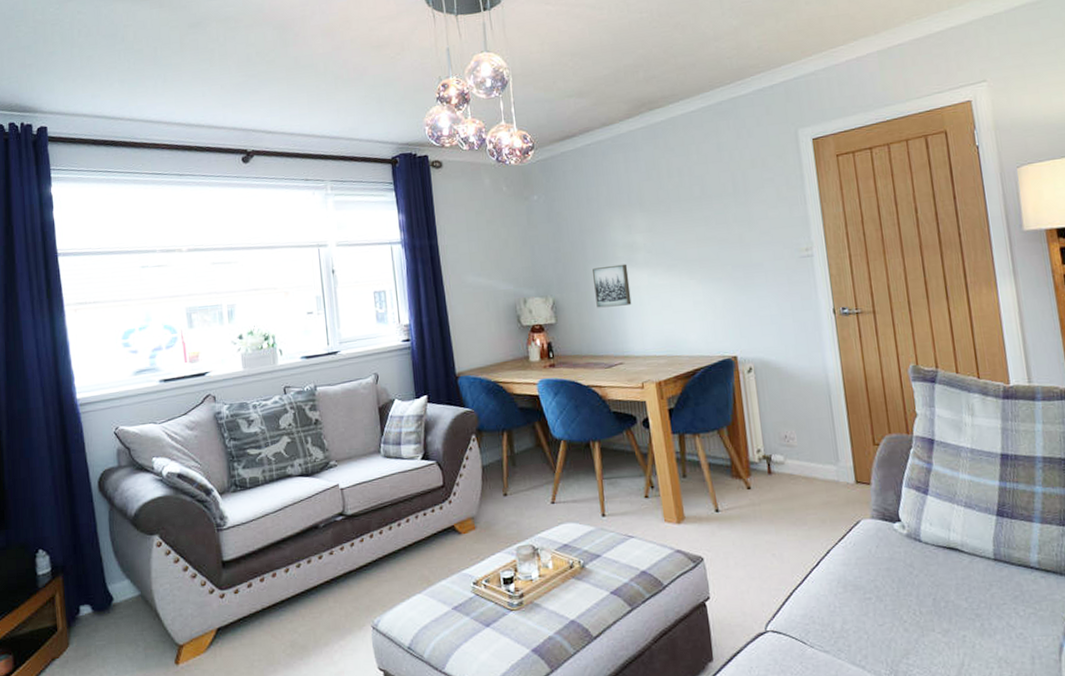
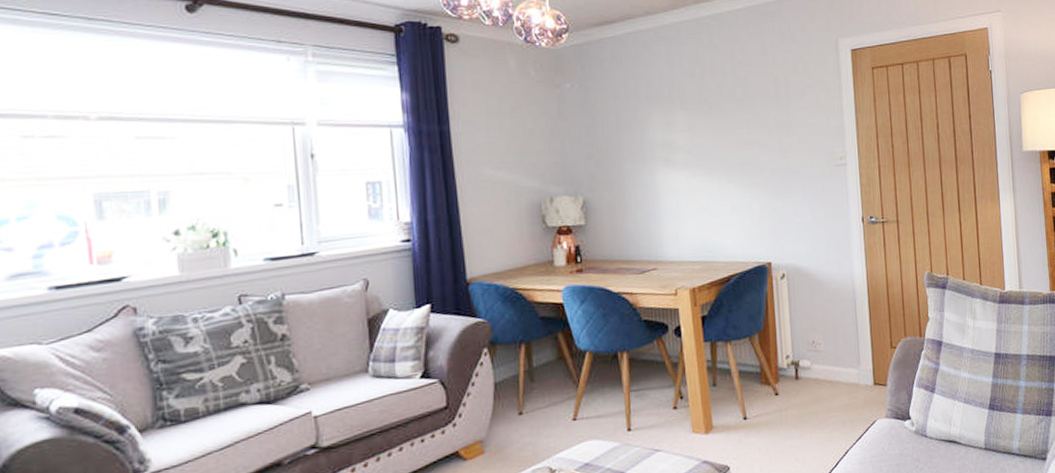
wall art: present [593,264,632,308] -> none [628,163,668,210]

